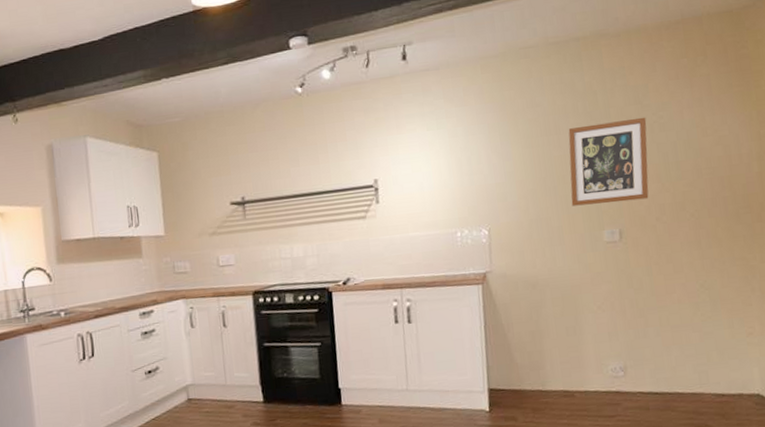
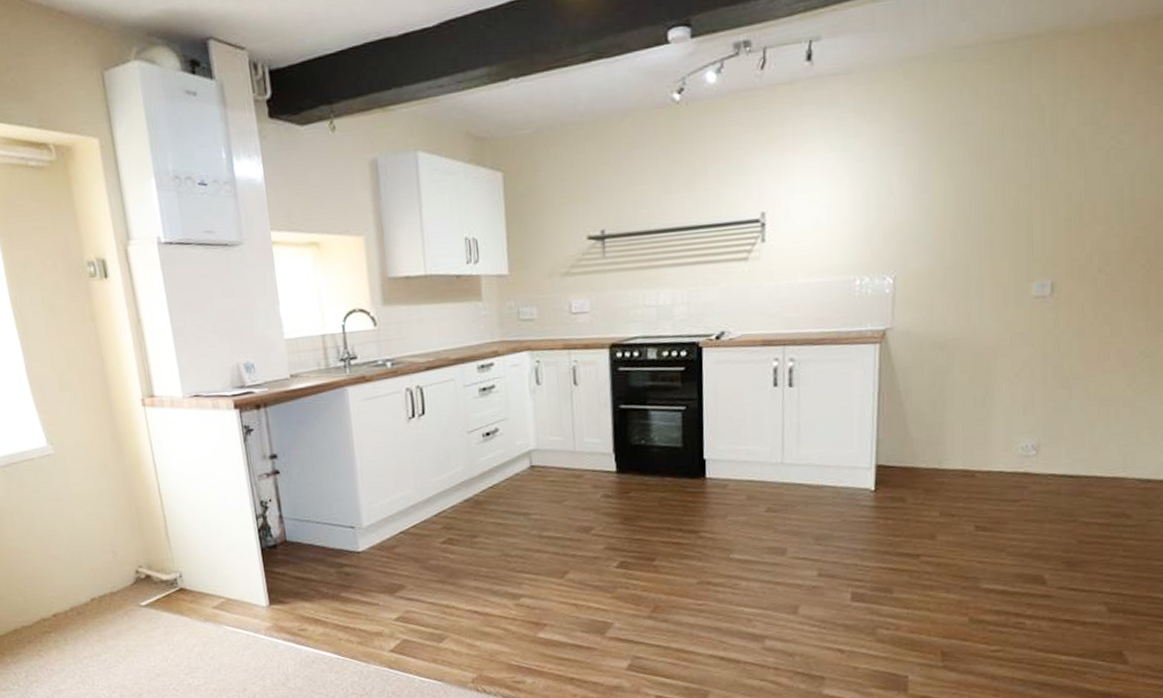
wall art: present [568,117,649,207] -> none [997,141,1102,252]

